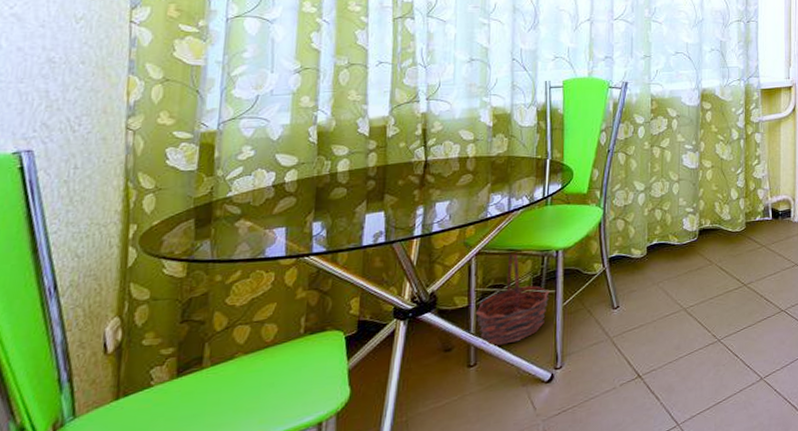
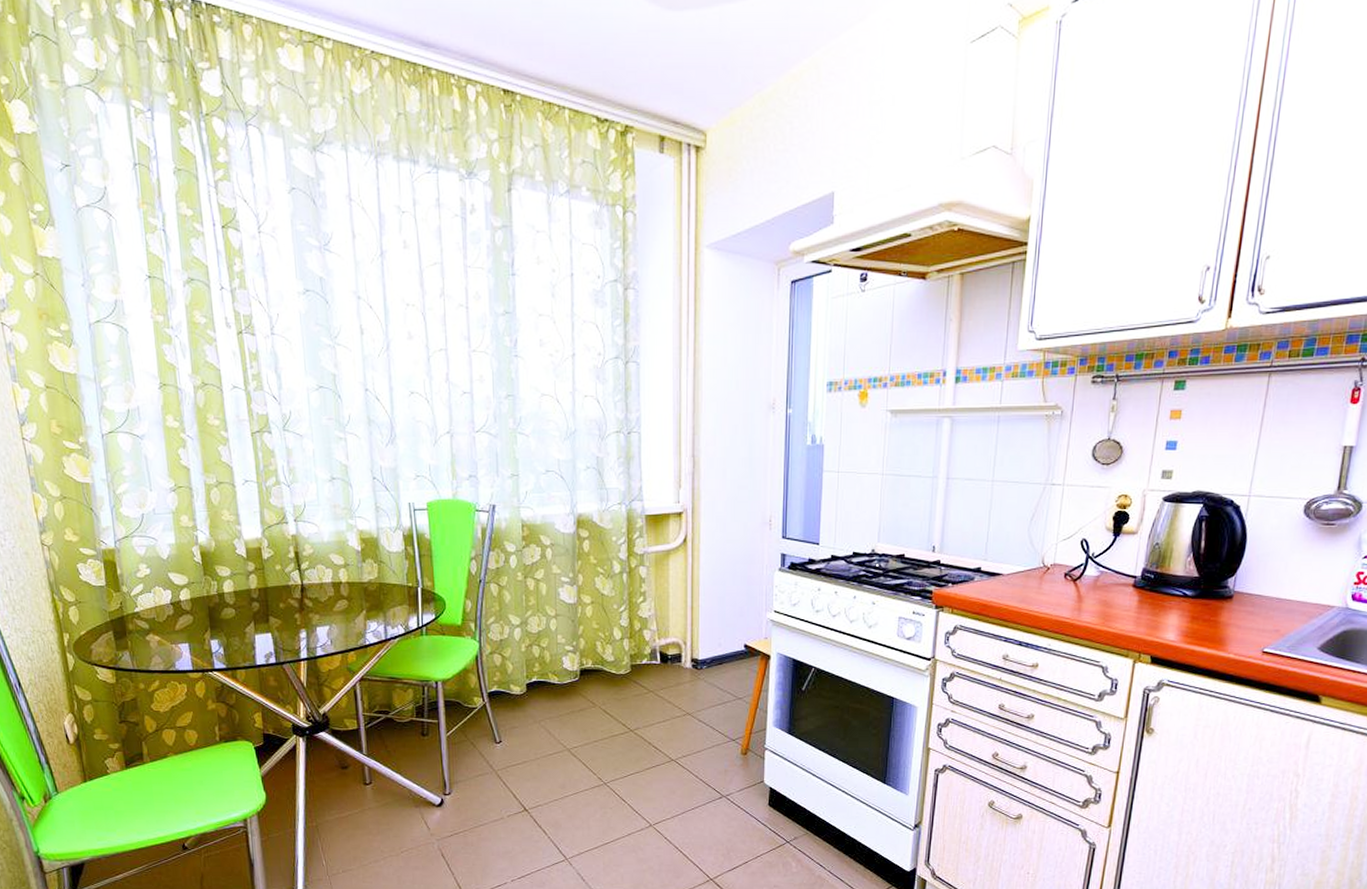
basket: present [475,252,550,346] -> none [365,680,433,767]

